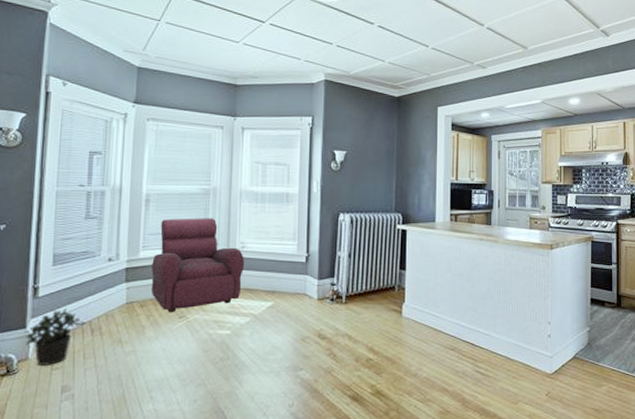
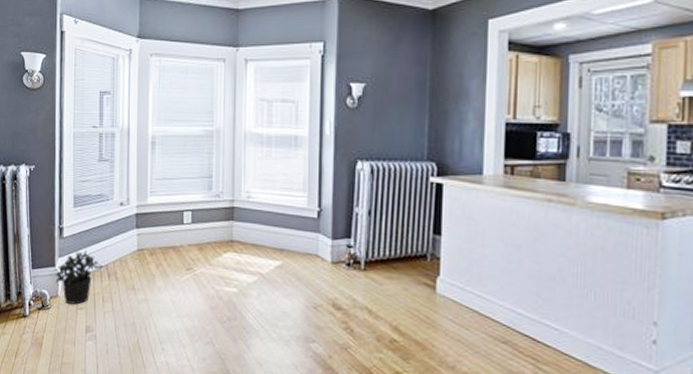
armchair: present [151,218,244,313] -> none [159,162,250,264]

